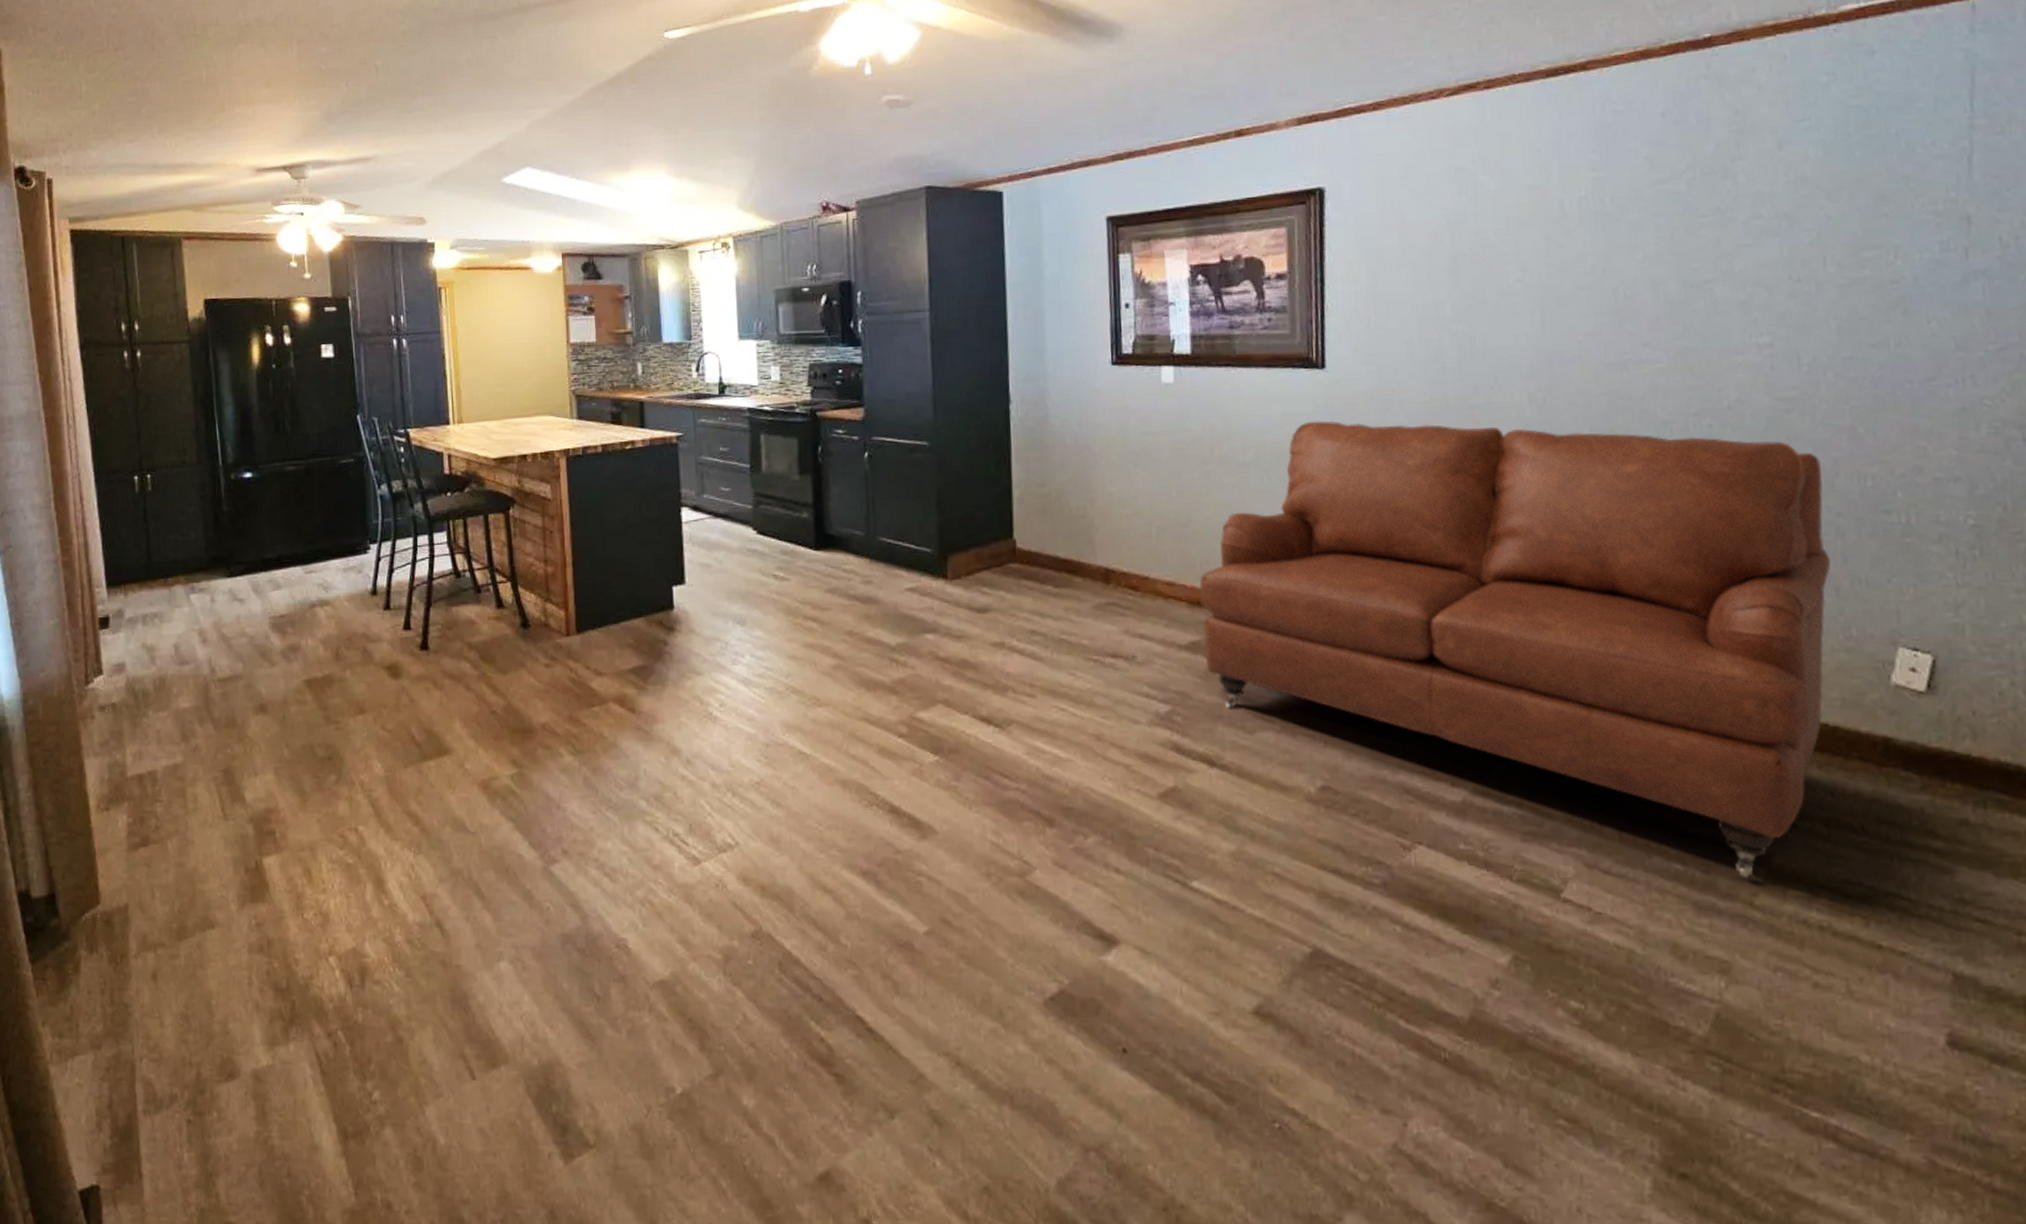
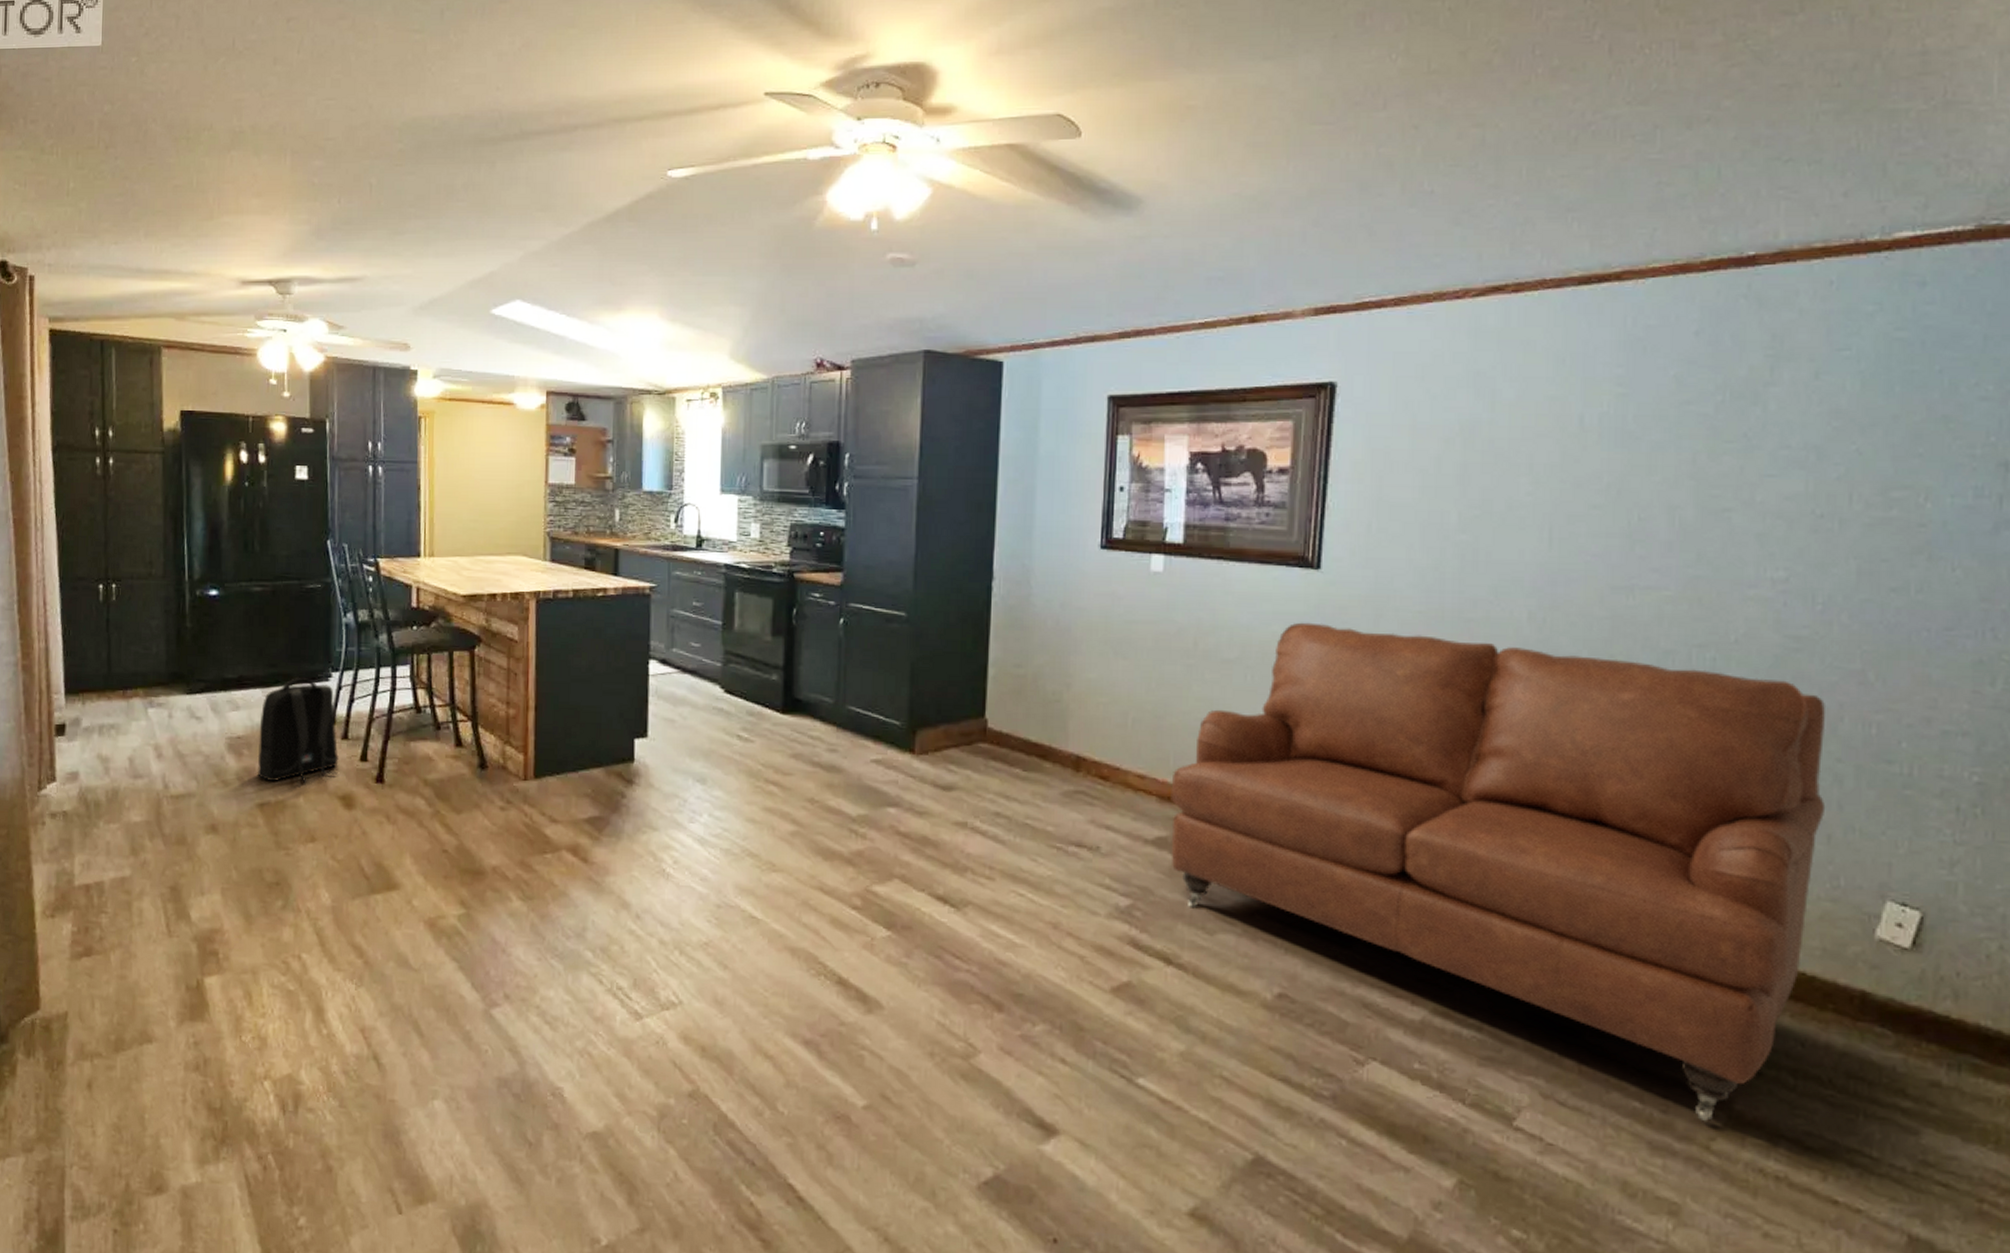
backpack: none [301,552,383,658] -> present [257,678,339,783]

